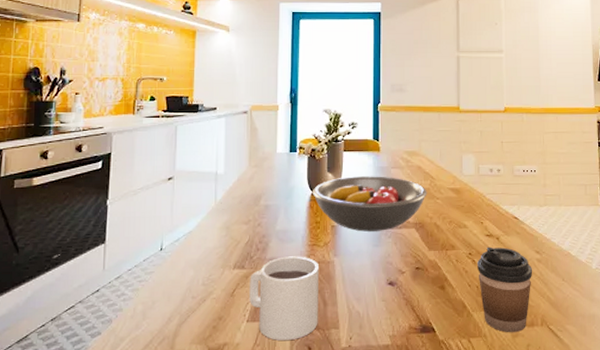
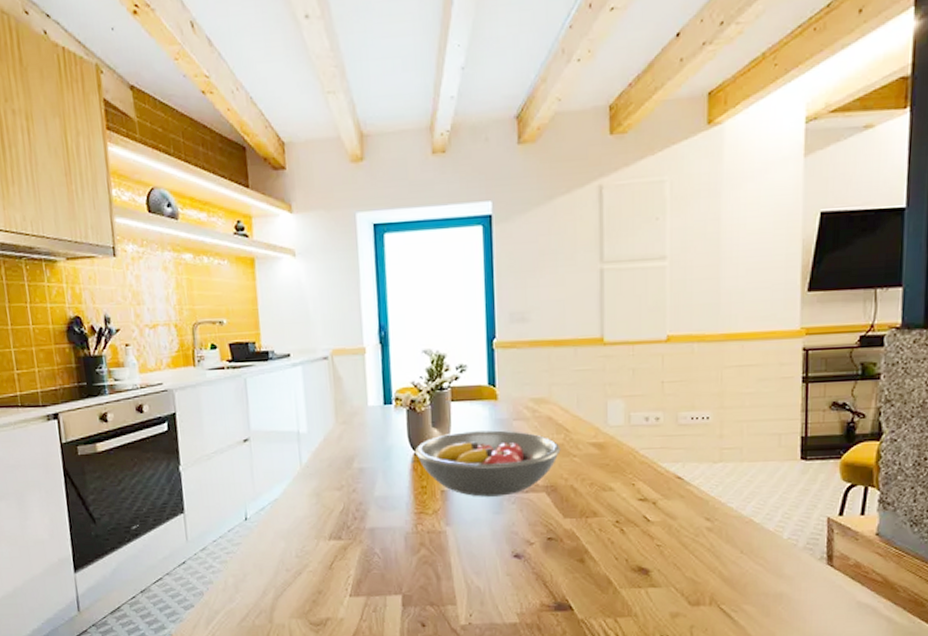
mug: present [249,256,319,341] -> none [348,525,432,617]
coffee cup: present [477,247,533,333] -> none [627,513,701,613]

